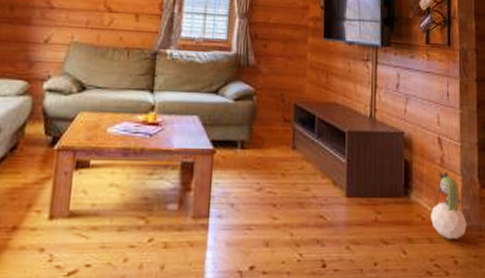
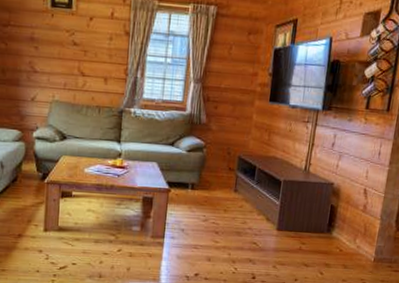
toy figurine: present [431,172,467,239] -> none [347,216,379,267]

